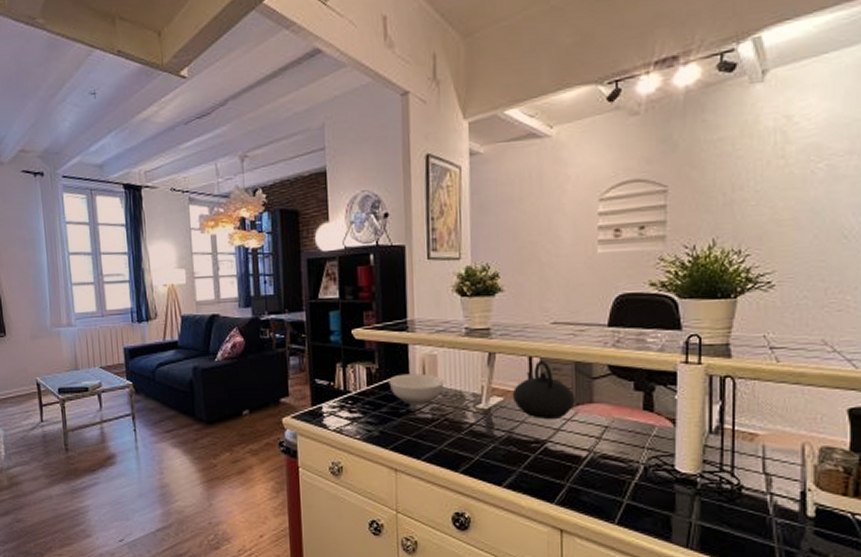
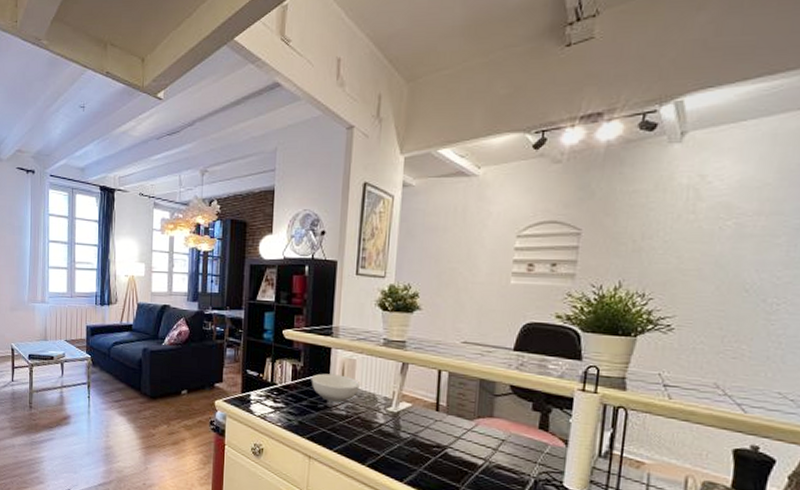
teapot: present [512,361,575,419] -> none [420,374,477,428]

